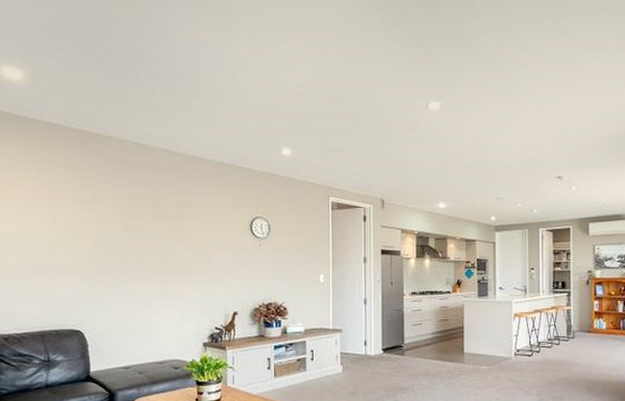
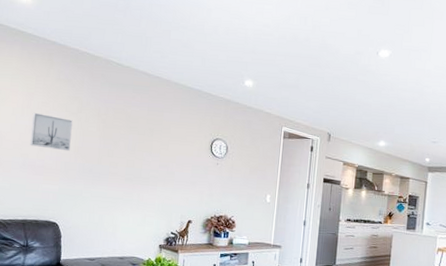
wall art: none [39,207,88,248] -> present [30,112,73,152]

